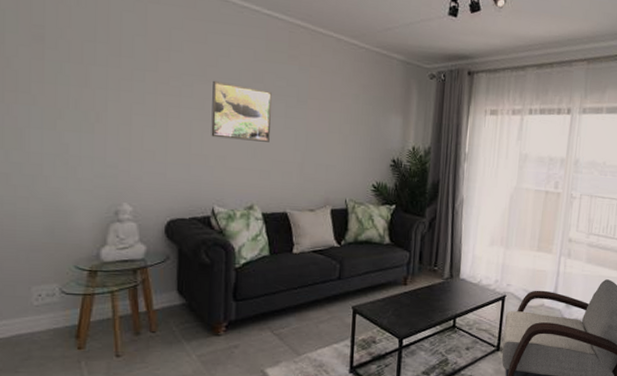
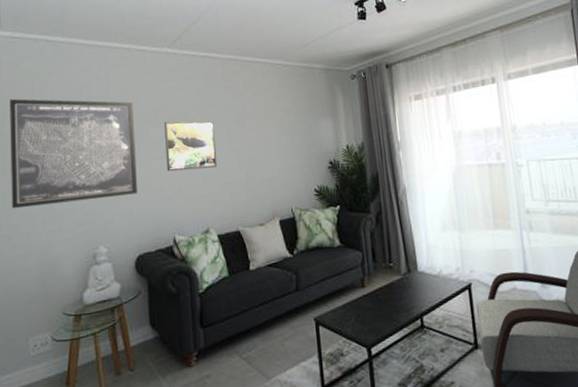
wall art: none [10,10,177,154] -> present [10,98,137,209]

